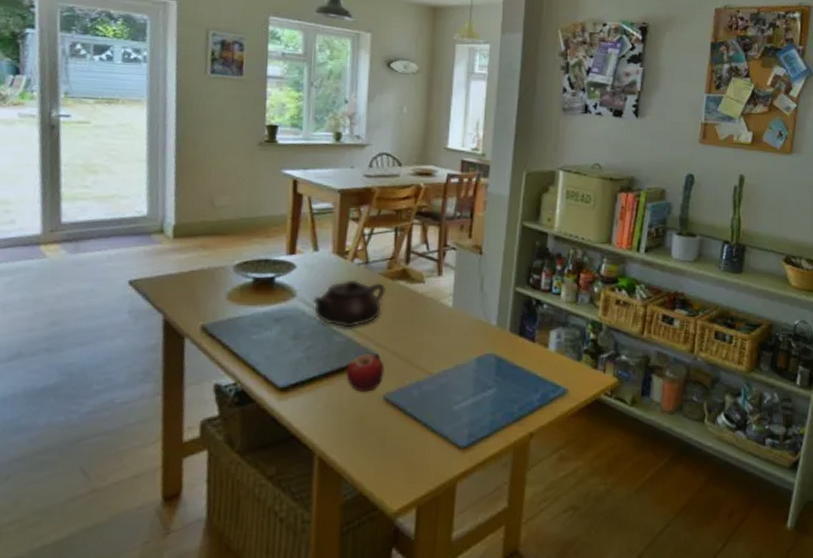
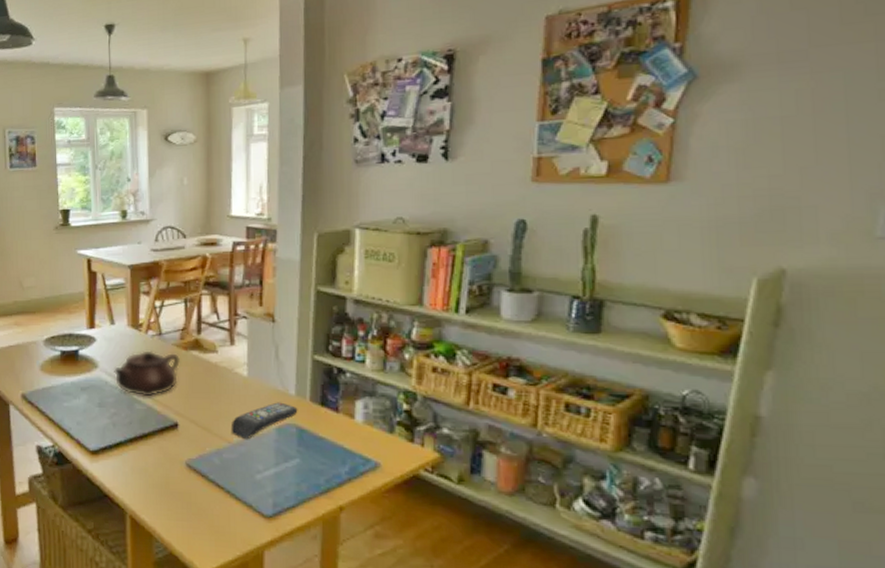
fruit: present [346,354,384,392] -> none [149,421,185,458]
remote control: none [432,333,498,371] -> present [230,402,298,440]

